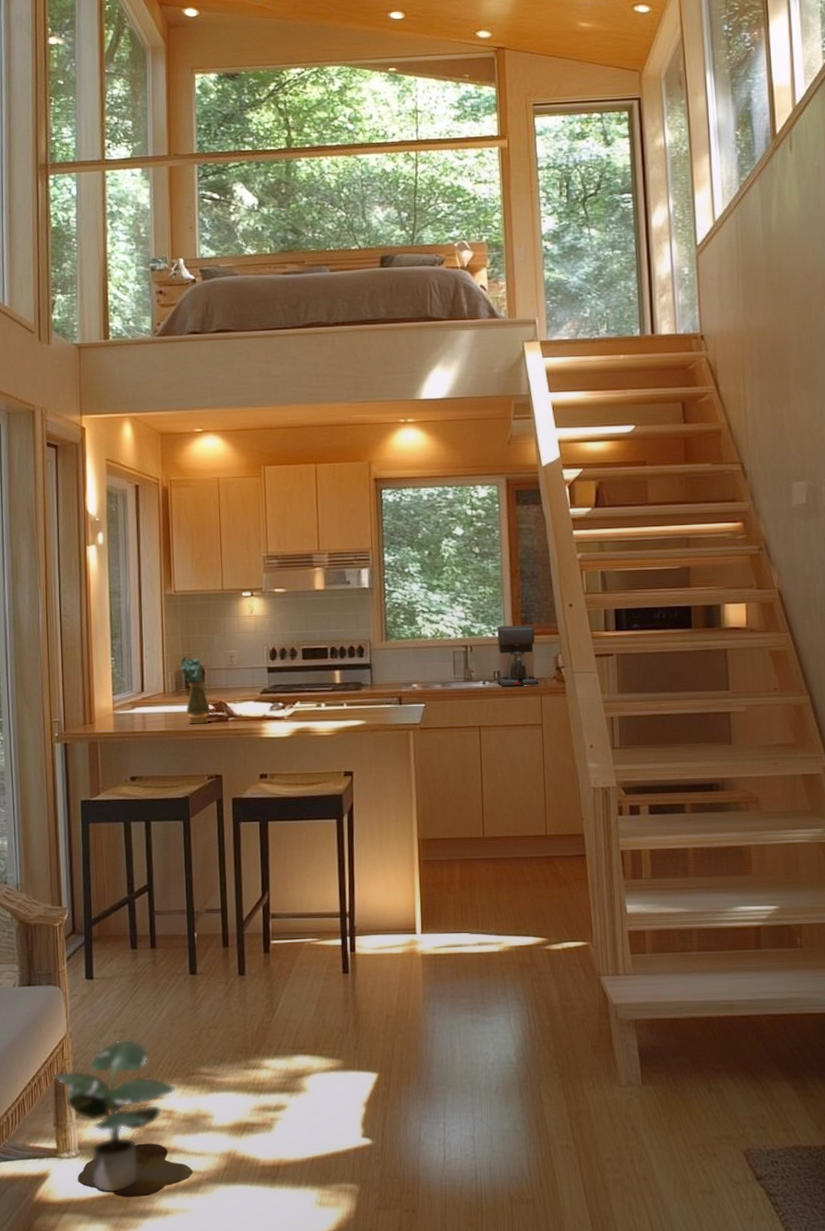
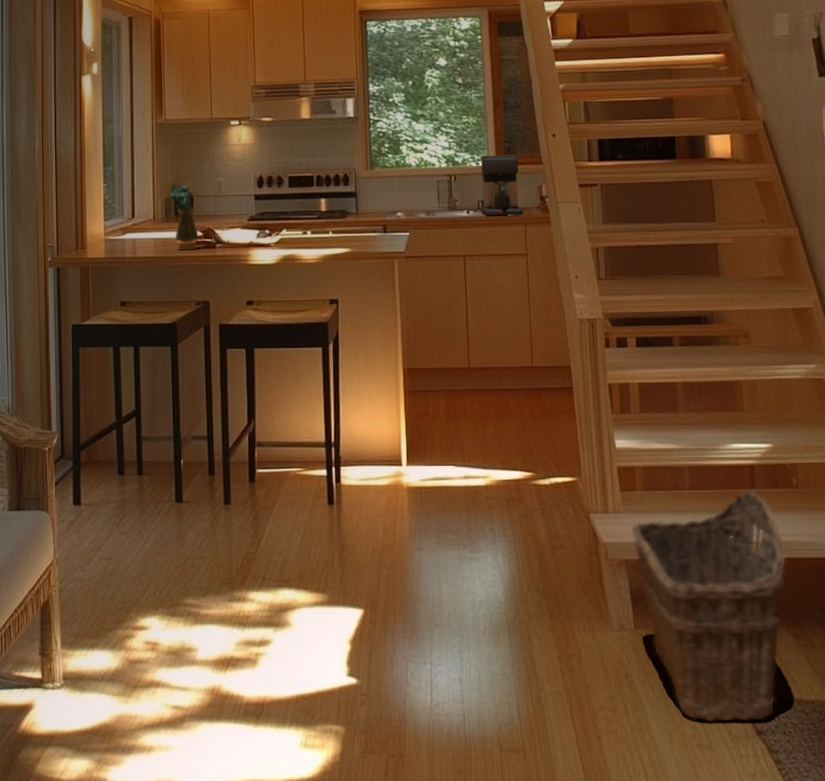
potted plant: present [52,1039,176,1193] -> none [39,567,161,727]
wicker basket: none [640,951,789,1170] -> present [631,491,787,723]

